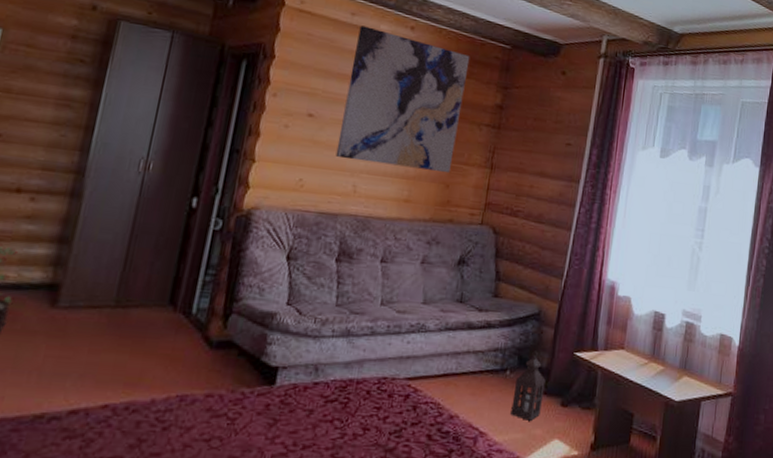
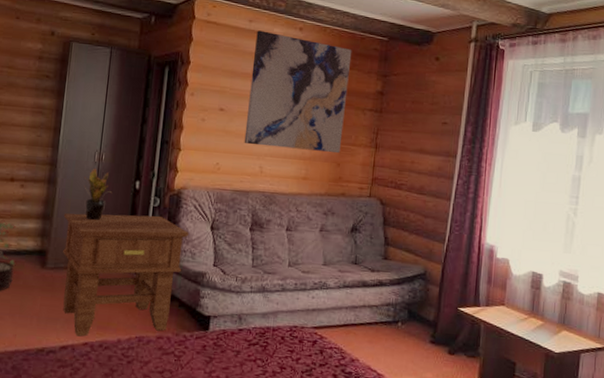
side table: none [76,236,259,397] -> present [63,213,190,337]
potted plant: none [119,179,158,247] -> present [83,168,111,221]
lantern: present [510,351,546,421] -> none [404,306,433,366]

